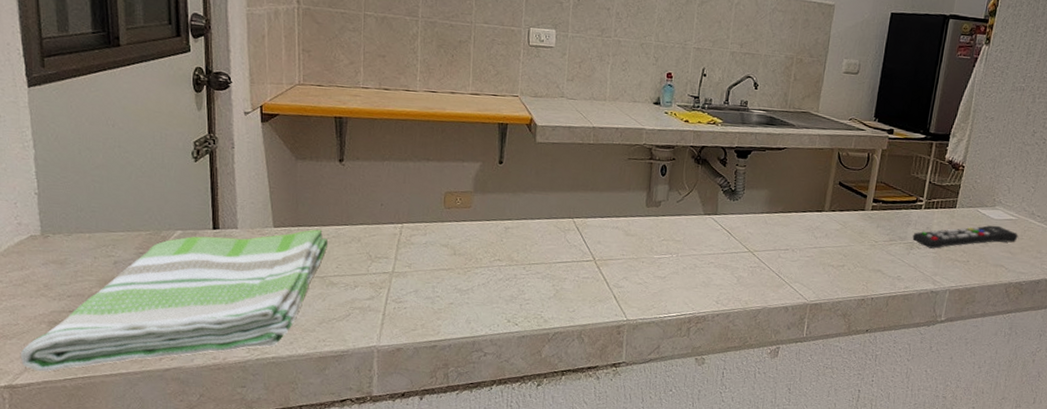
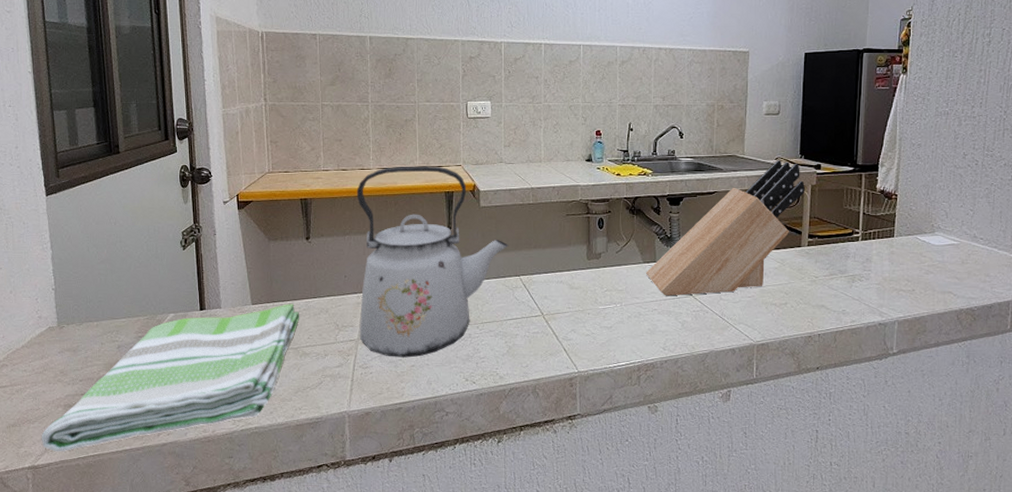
kettle: none [394,90,564,295] -> present [356,166,509,358]
knife block: none [706,121,876,251] -> present [646,160,805,296]
remote control: present [912,225,1018,249] -> none [853,251,963,280]

